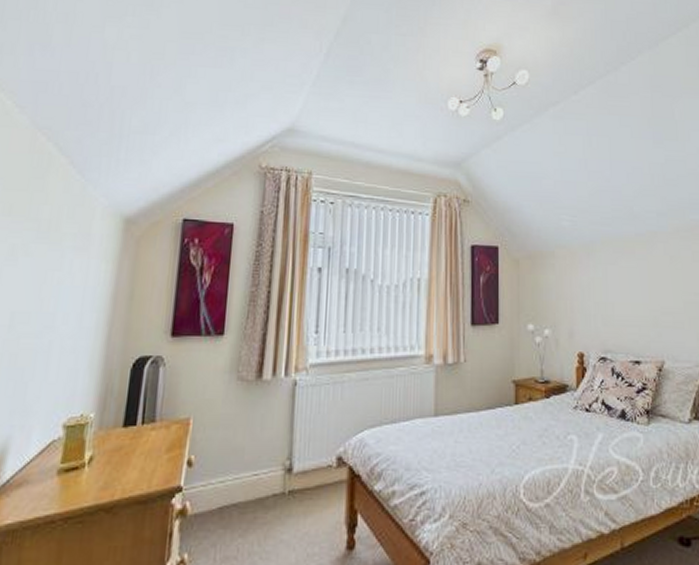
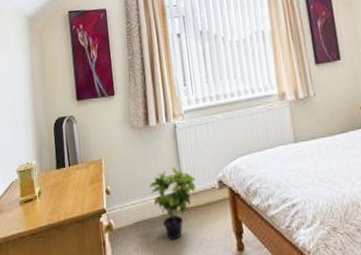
potted plant: none [248,435,309,533] -> present [149,166,196,240]

